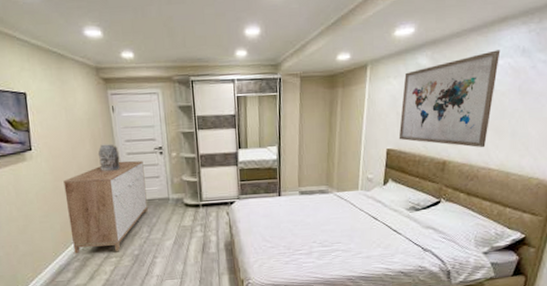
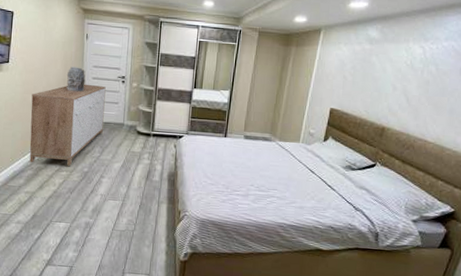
wall art: present [398,50,500,148] -> none [343,32,446,121]

